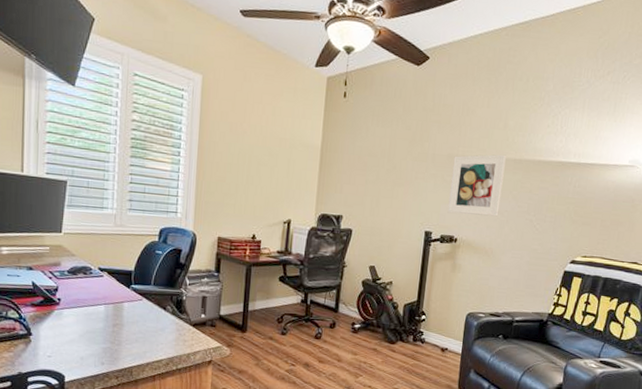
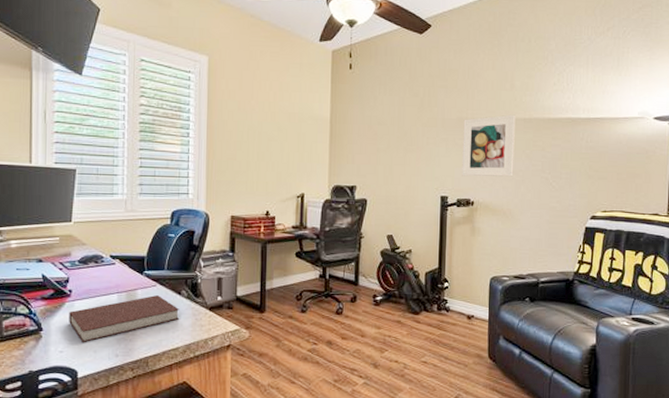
notebook: none [57,309,164,350] -> present [69,295,180,343]

